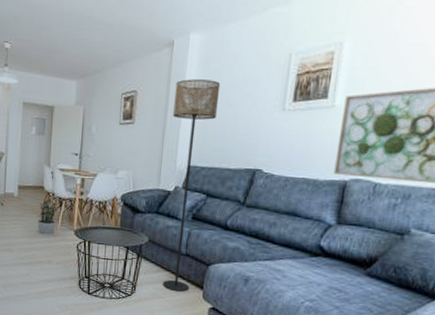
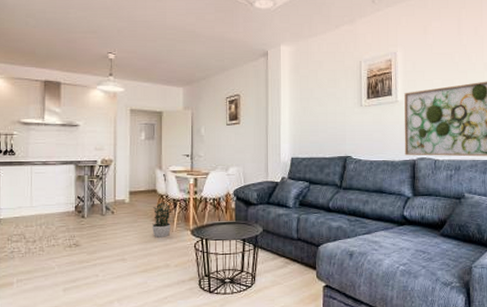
floor lamp: present [163,79,221,292] -> none [273,83,310,275]

